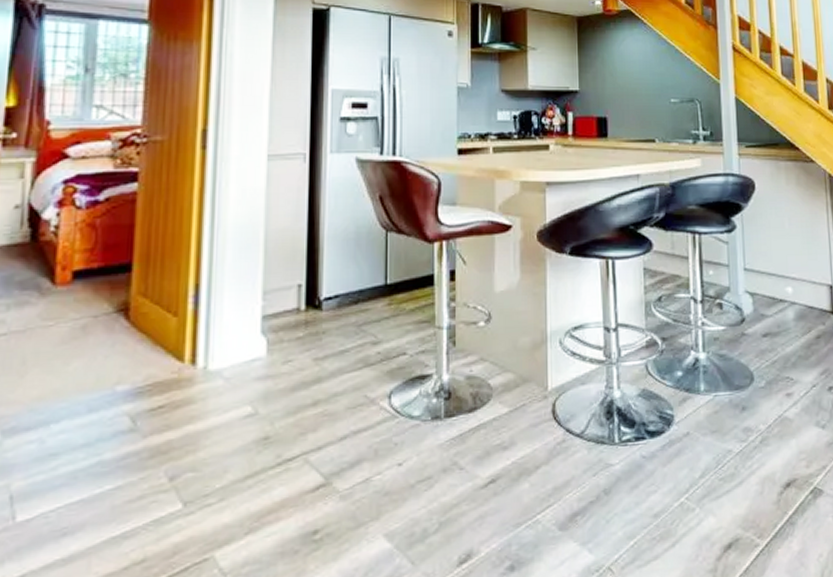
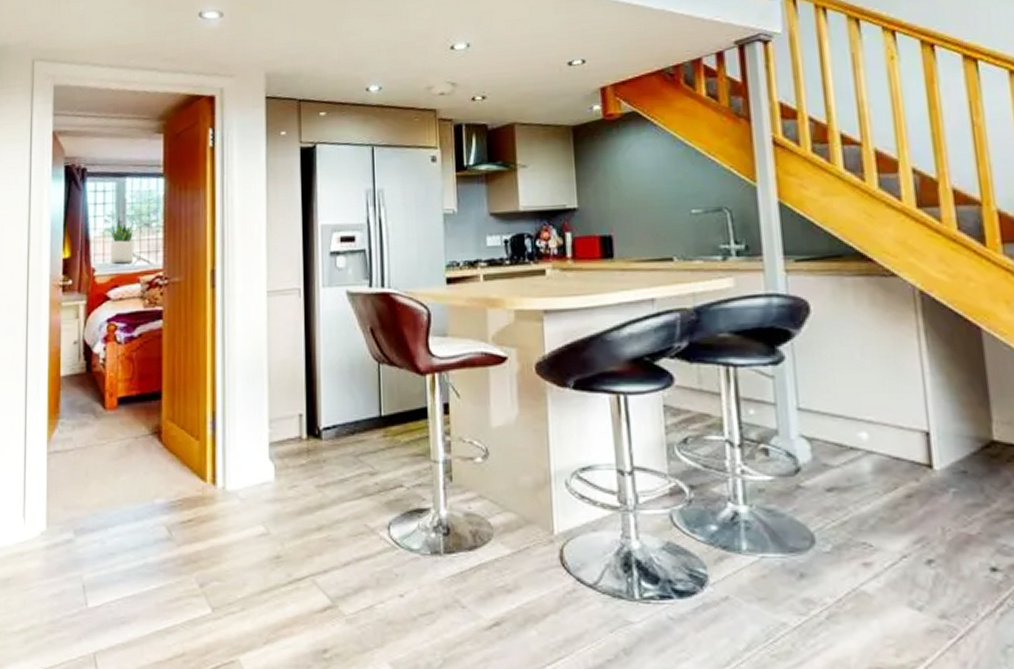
planter: none [72,70,105,119] -> present [110,222,134,265]

